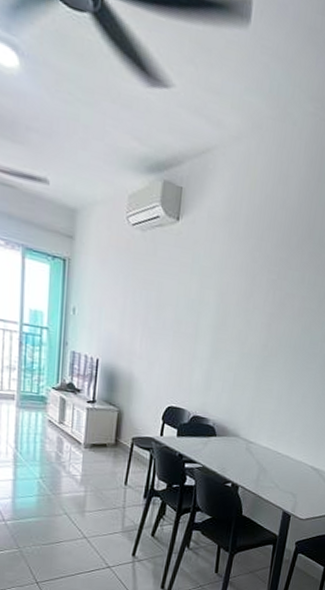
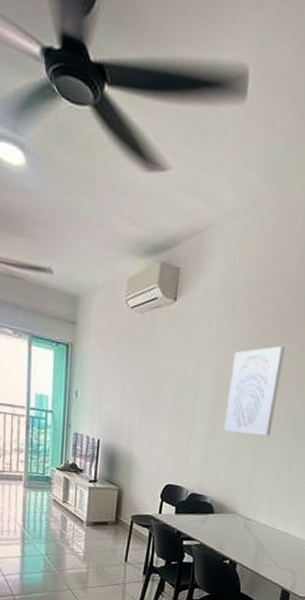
wall art: none [226,271,287,360] -> present [223,346,285,436]

